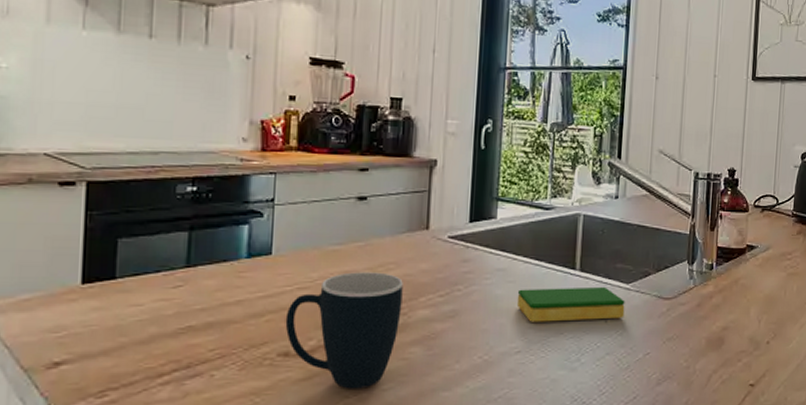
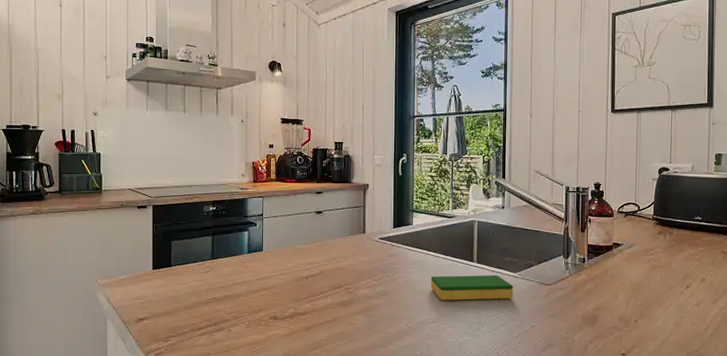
mug: present [285,272,403,389] -> none [273,263,349,343]

